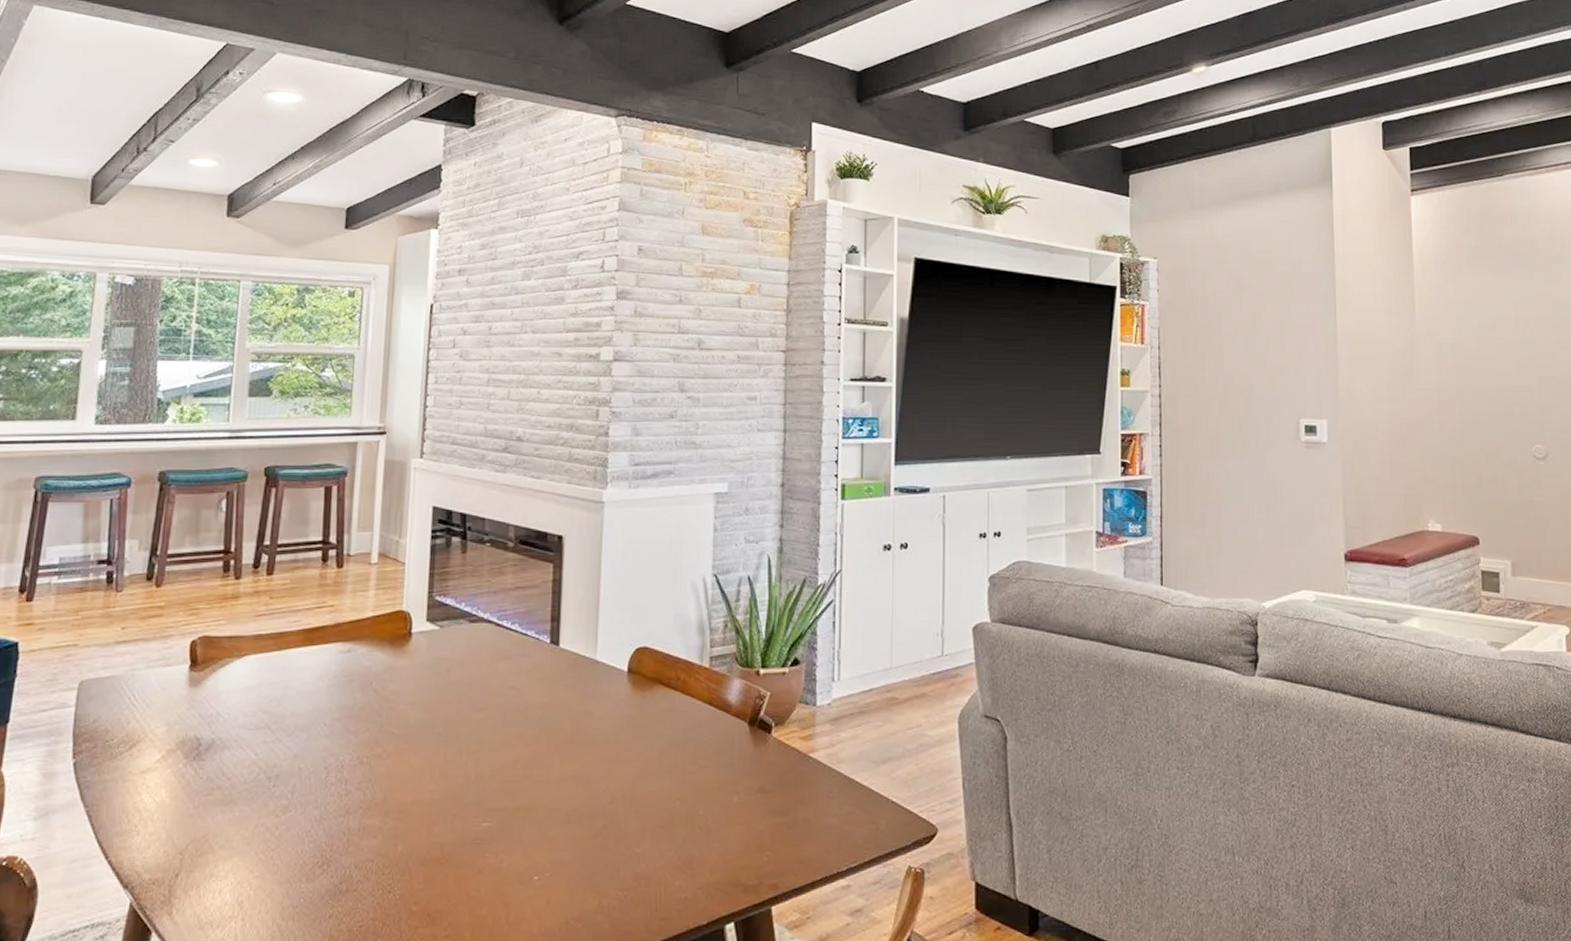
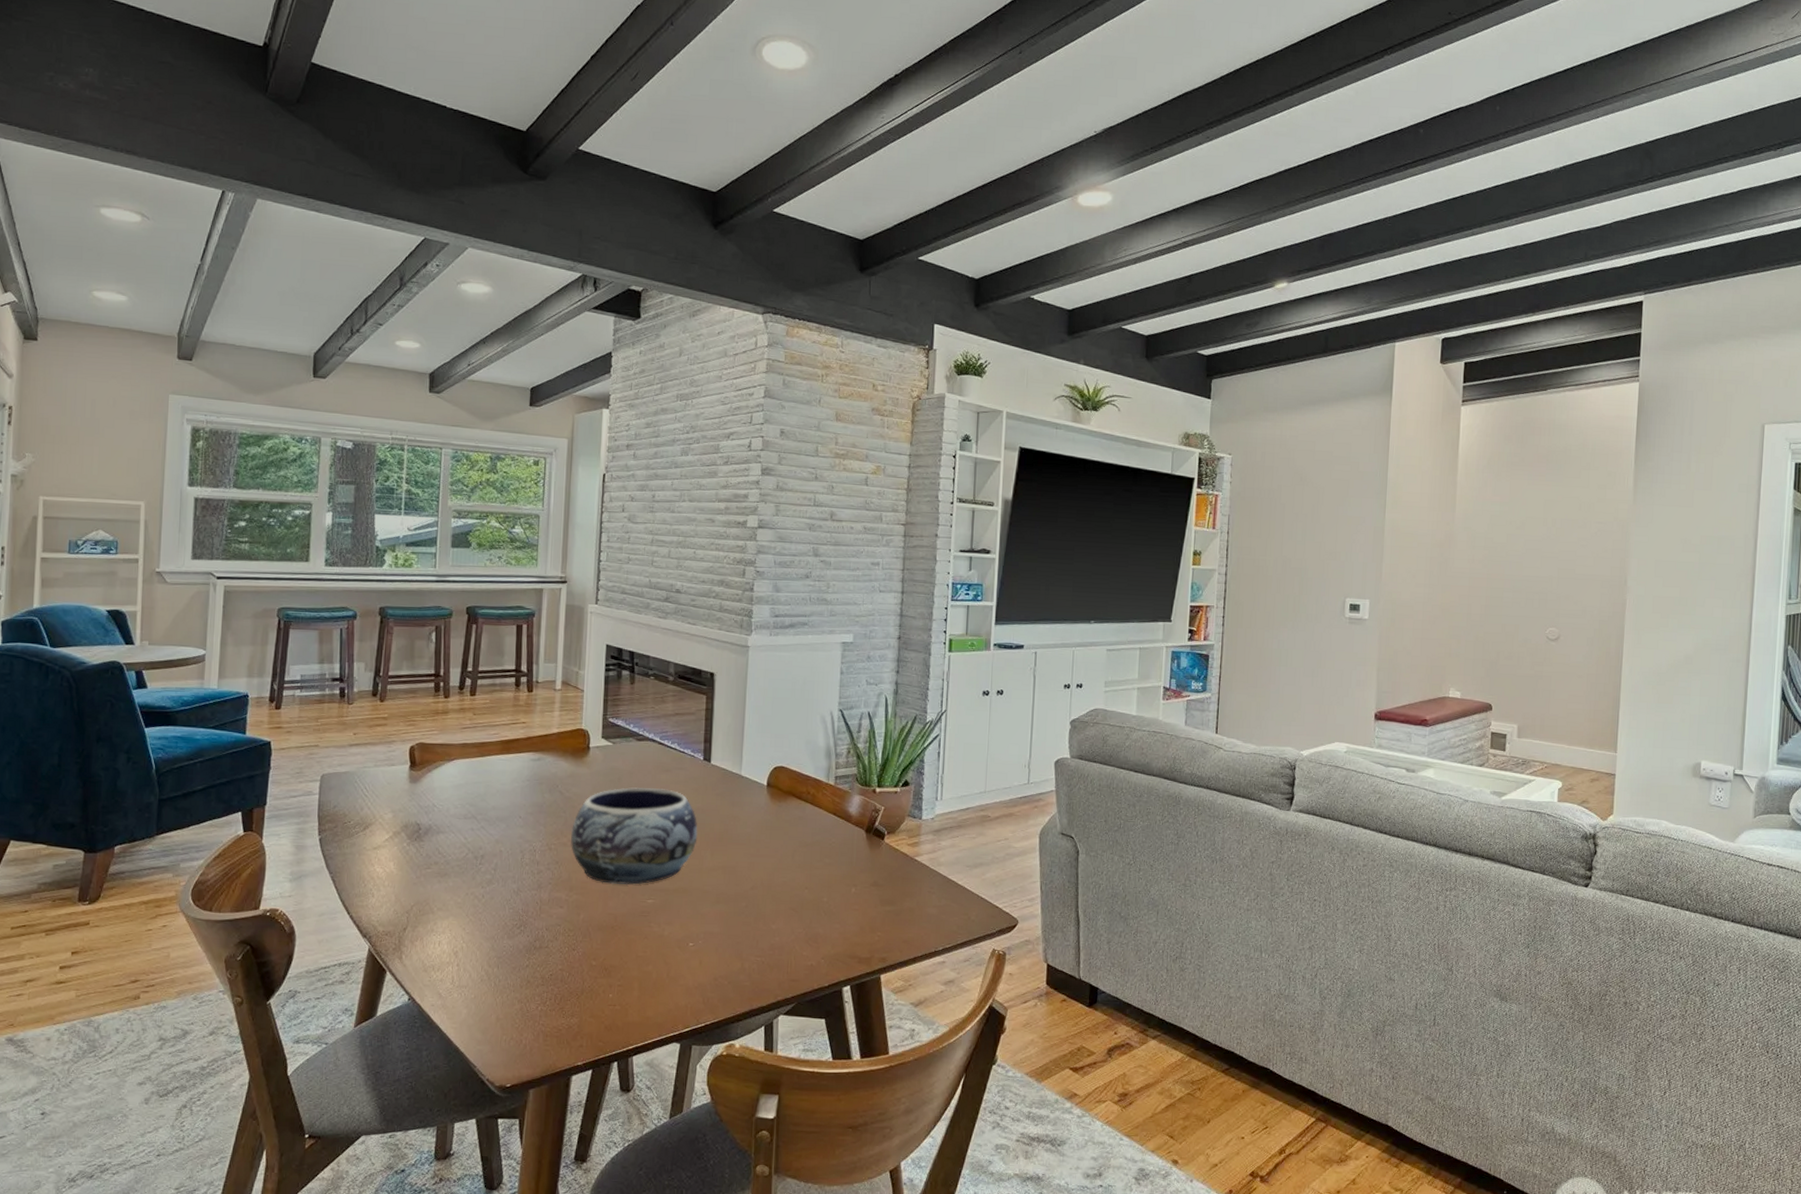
decorative bowl: none [387,680,544,804] -> present [571,786,698,885]

